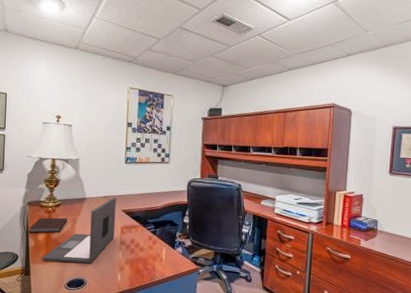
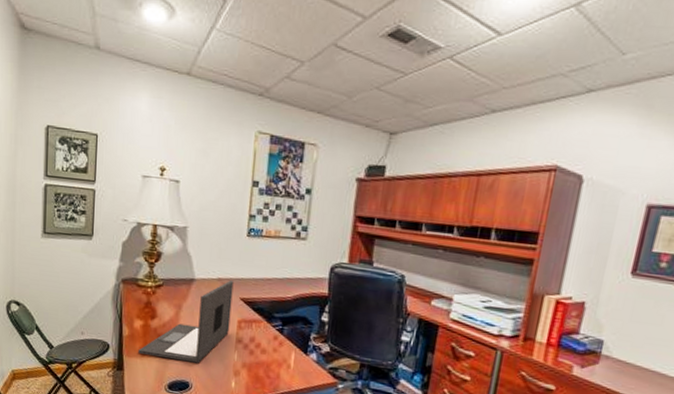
notebook: present [28,217,67,233] -> none [122,300,170,321]

